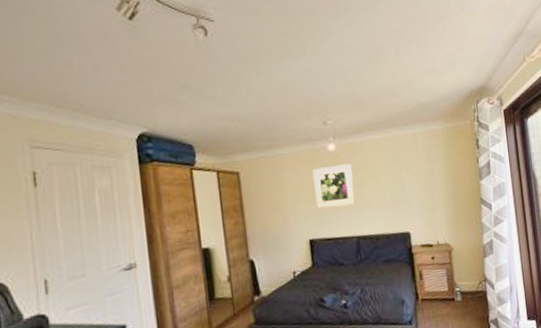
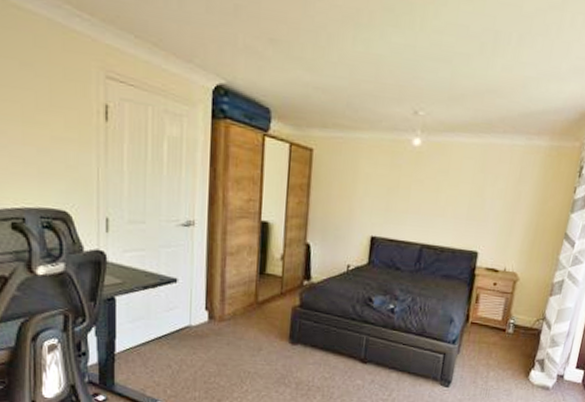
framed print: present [312,164,356,209] -> none [385,161,434,210]

